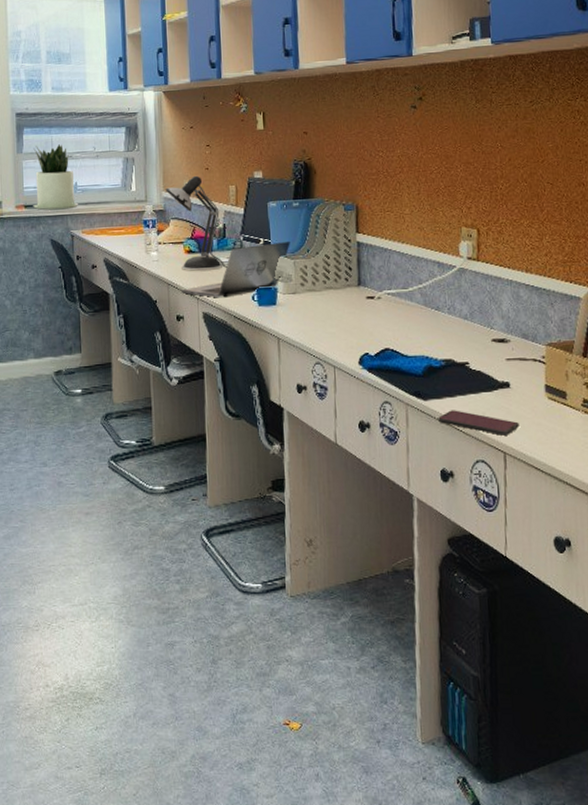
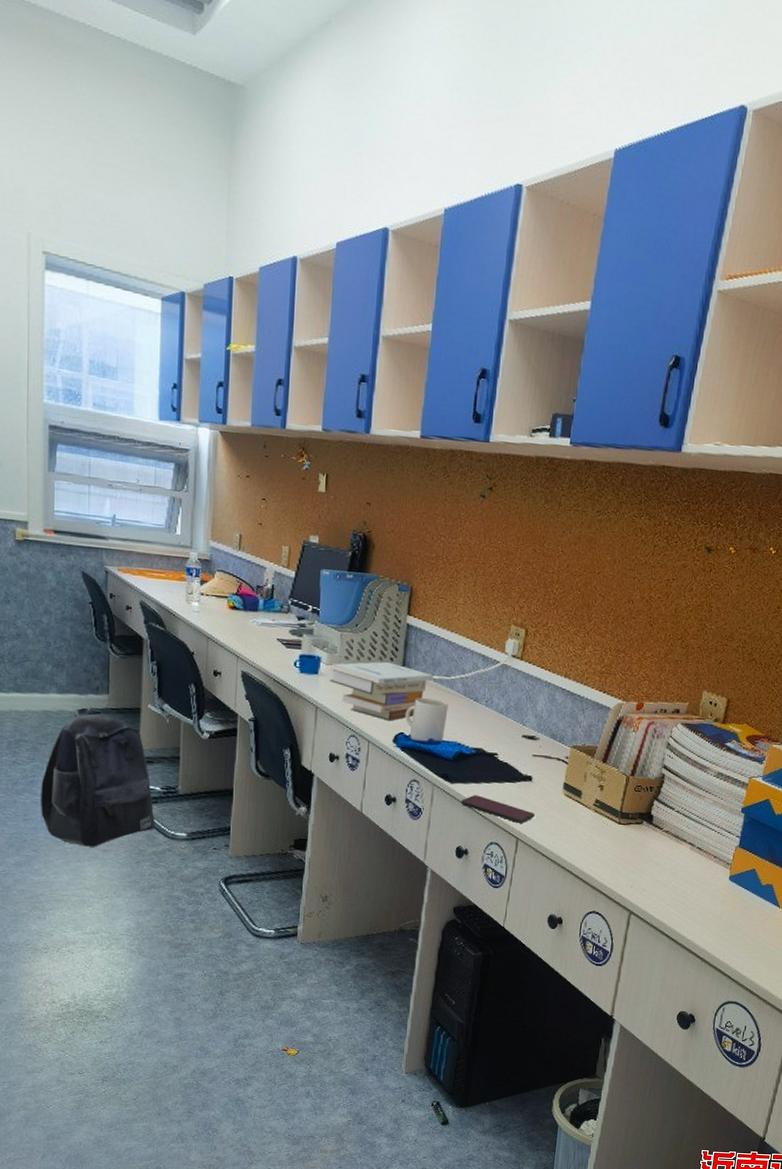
backpack: none [24,373,133,511] -> present [40,713,155,847]
planter: present [33,144,79,211] -> none [64,466,117,543]
desk lamp: present [165,175,227,272] -> none [213,529,272,631]
laptop: present [181,242,290,298] -> none [221,611,339,660]
books: none [288,282,391,343] -> present [330,661,434,721]
cup: none [367,313,411,364] -> present [405,697,449,746]

